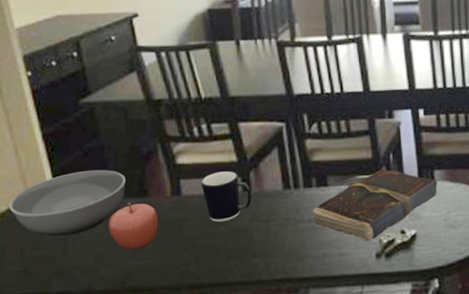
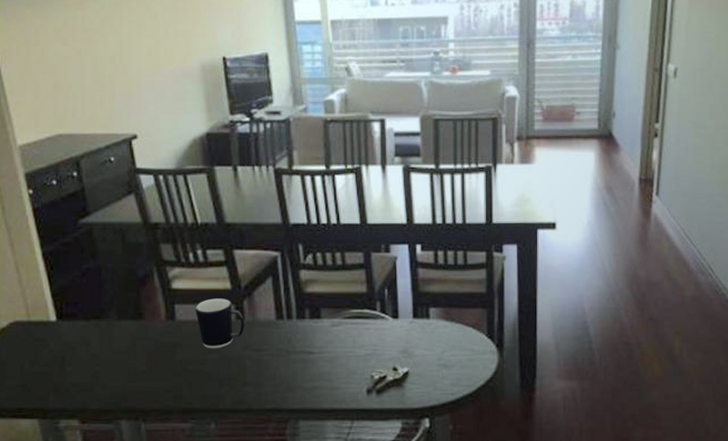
bowl: present [9,169,127,238] -> none [10,290,123,355]
fruit: present [108,202,158,250] -> none [104,324,153,372]
book: present [312,169,438,242] -> none [304,304,432,377]

